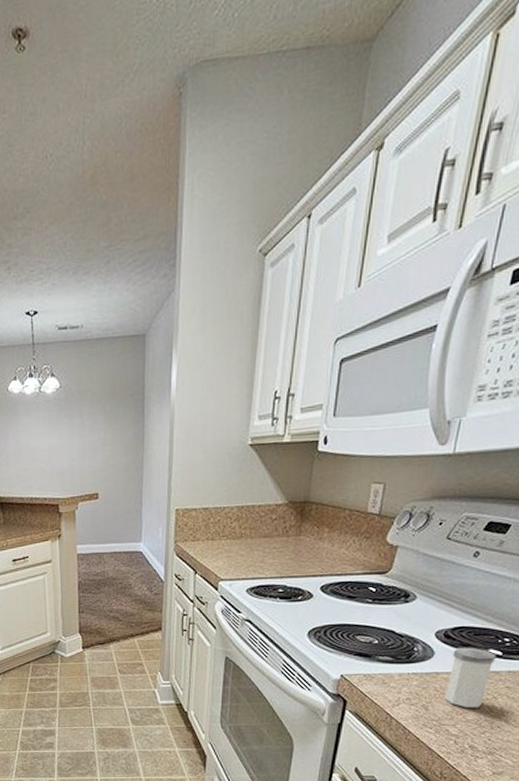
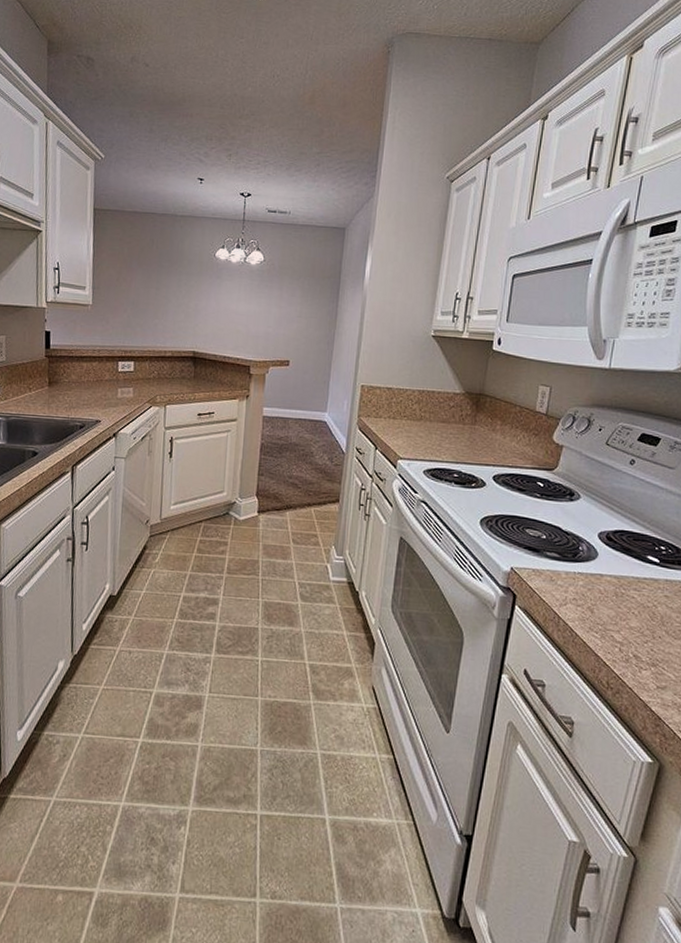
salt shaker: present [444,647,496,708] -> none [608,550,654,615]

